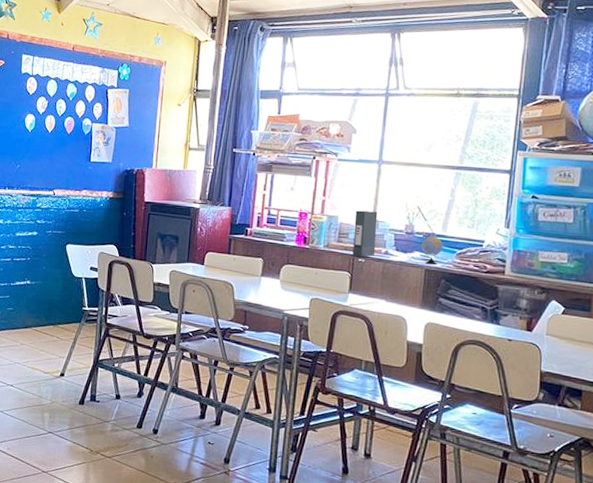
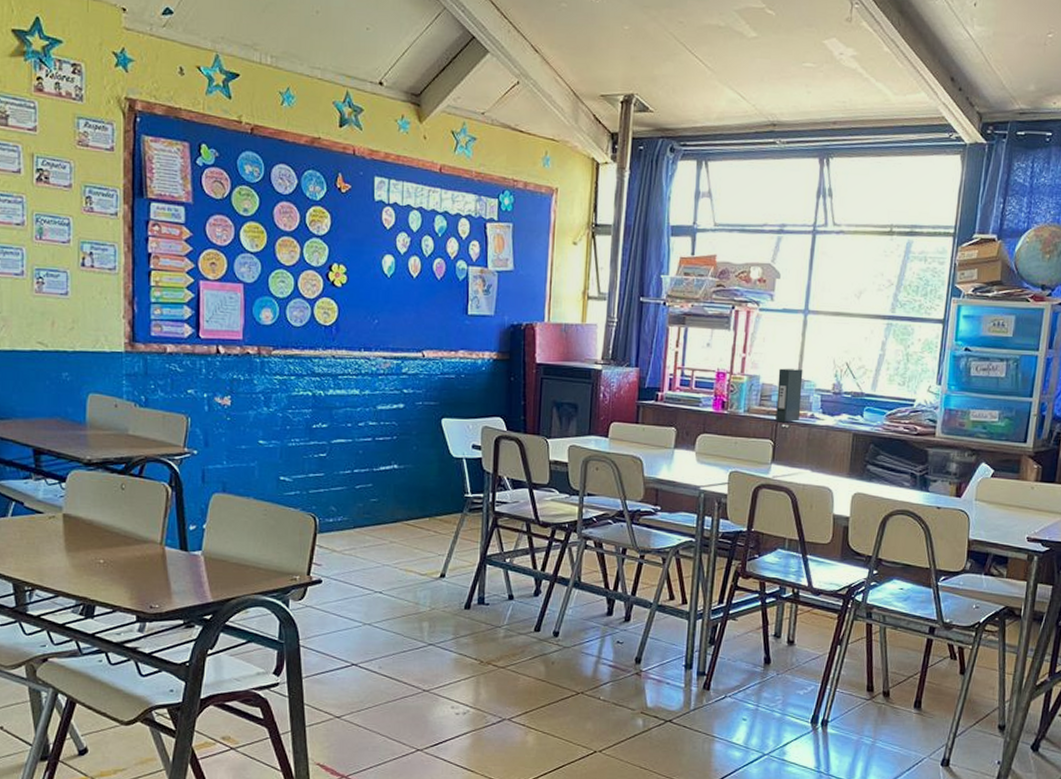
globe: present [422,235,443,265] -> none [850,395,872,429]

